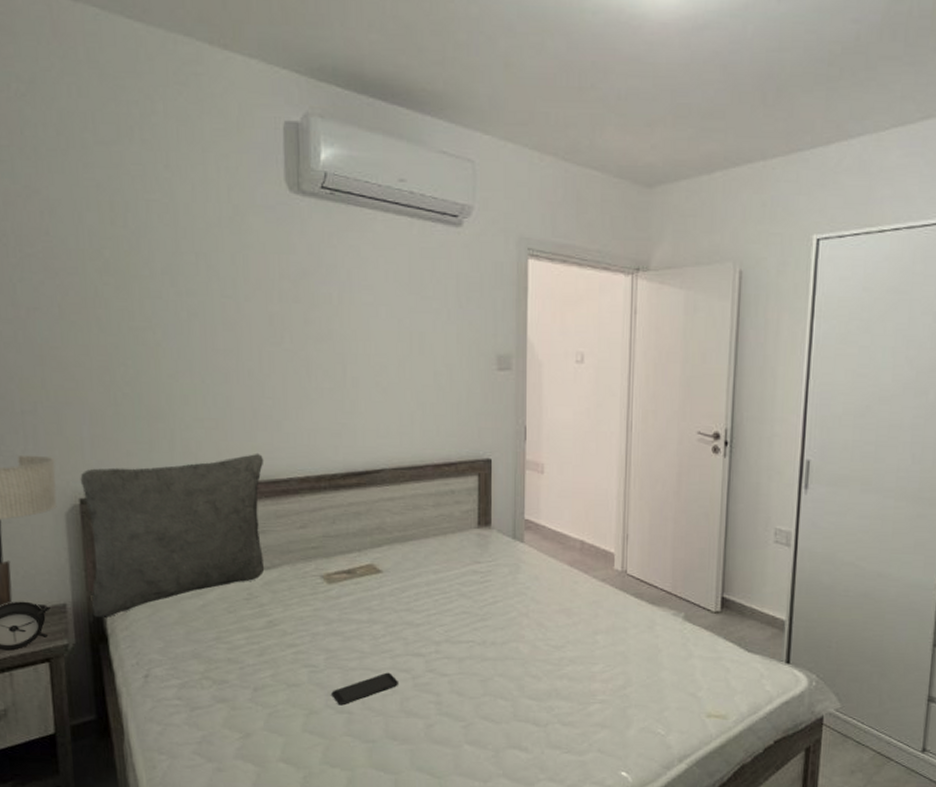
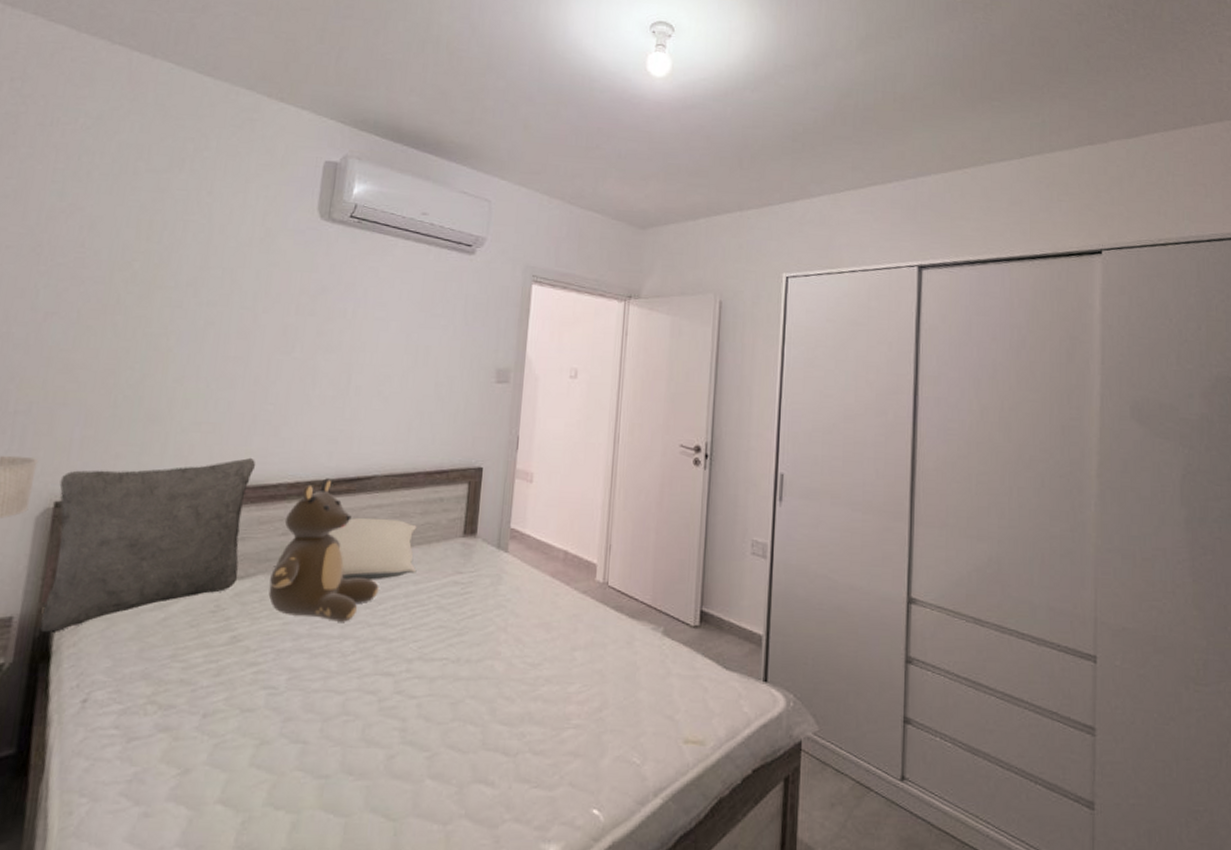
teddy bear: none [295,472,401,608] -> present [268,478,379,622]
mobile phone: present [331,672,398,706] -> none [288,694,363,734]
pillow: none [344,510,435,570] -> present [328,517,417,581]

